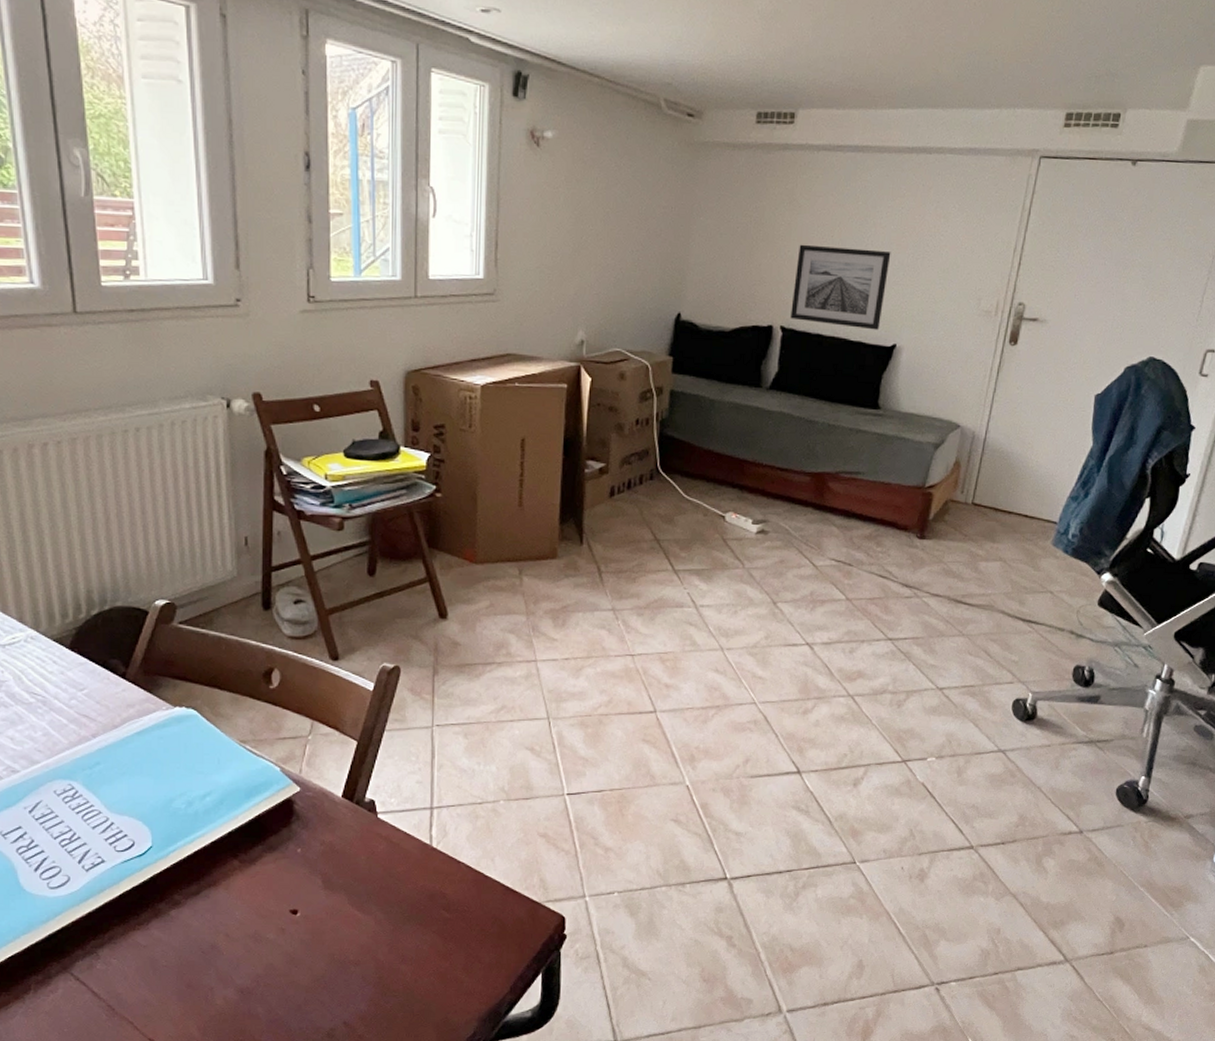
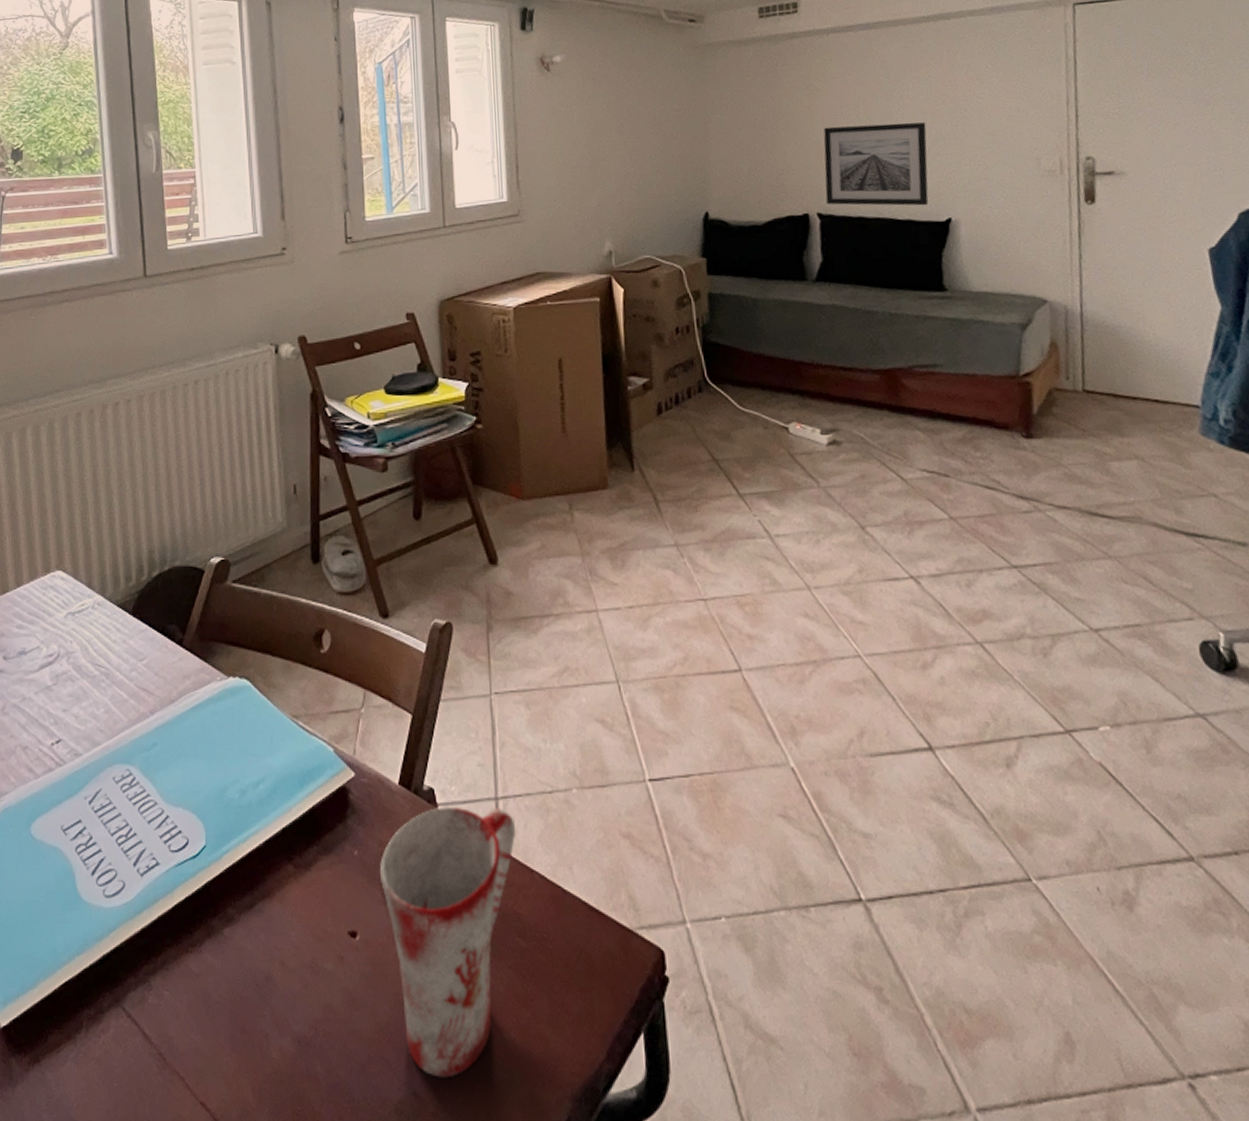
mug: none [320,814,446,1011] -> present [379,806,515,1078]

